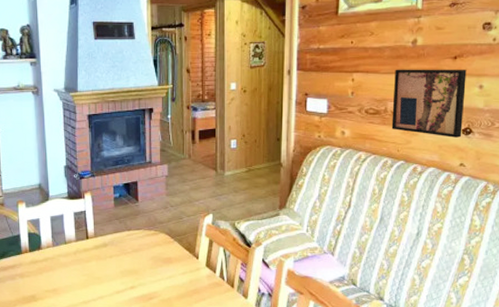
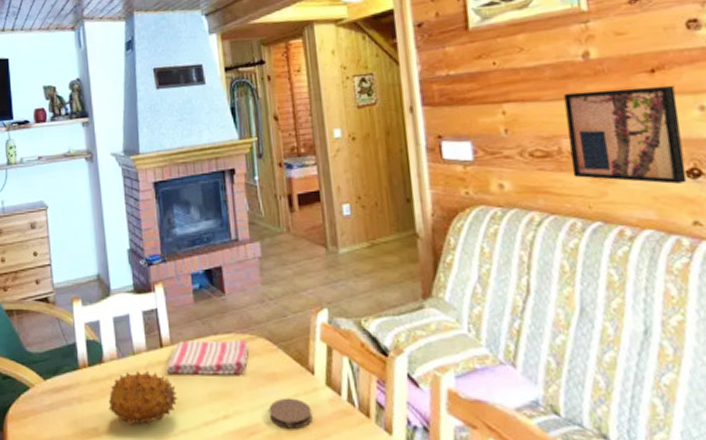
fruit: none [44,256,98,294] -> present [108,371,178,427]
dish towel: none [90,234,152,259] -> present [166,340,248,375]
coaster: none [164,274,194,295] -> present [268,398,312,429]

